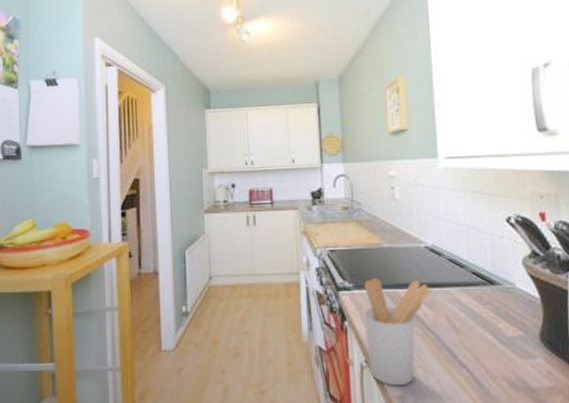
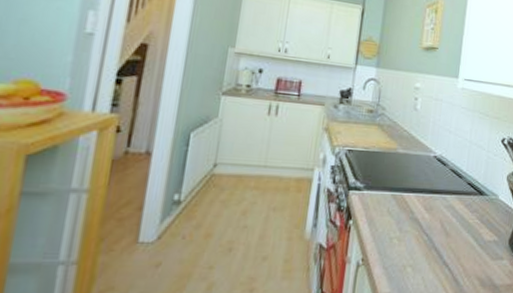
utensil holder: present [363,277,432,386] -> none [364,180,432,284]

